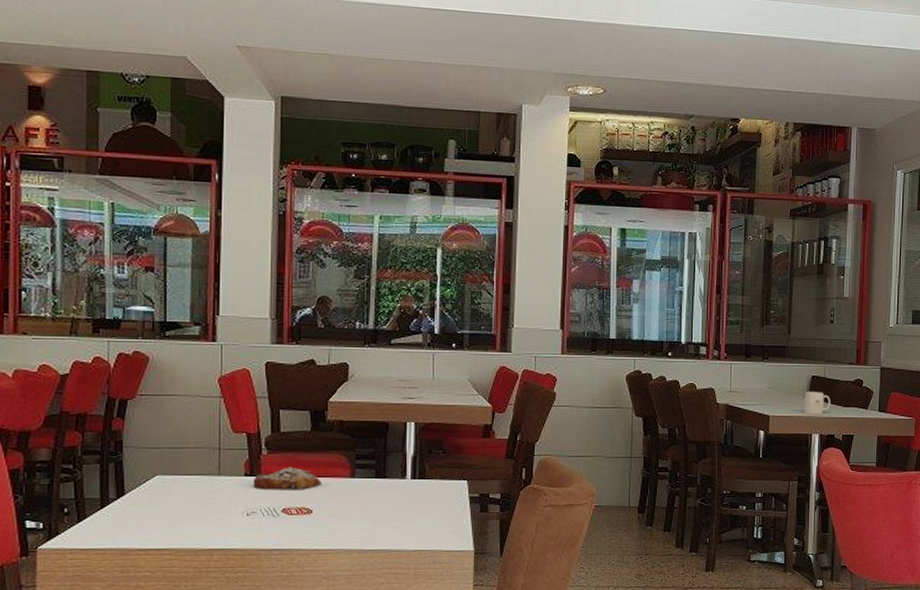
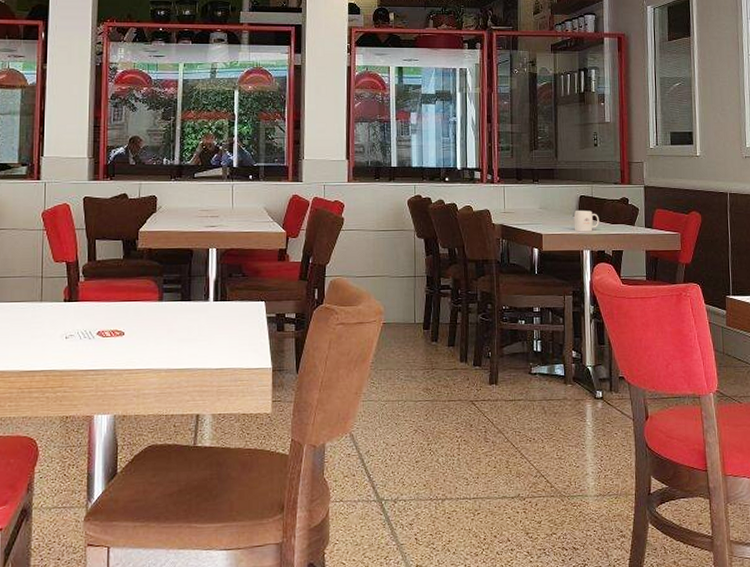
pastry: present [253,467,321,490] -> none [71,292,133,314]

